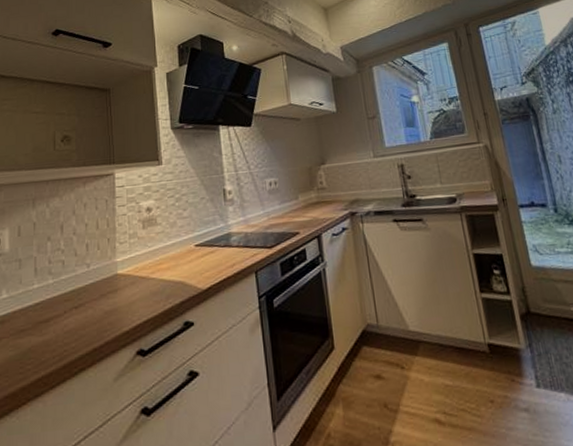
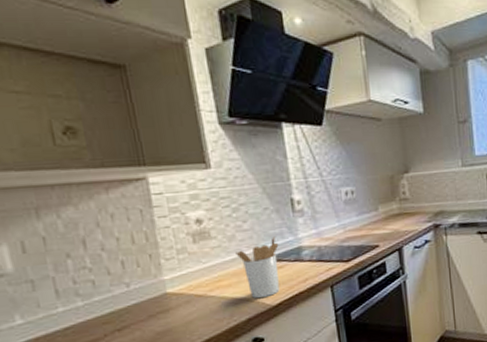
utensil holder: none [175,223,212,282] -> present [235,236,280,299]

